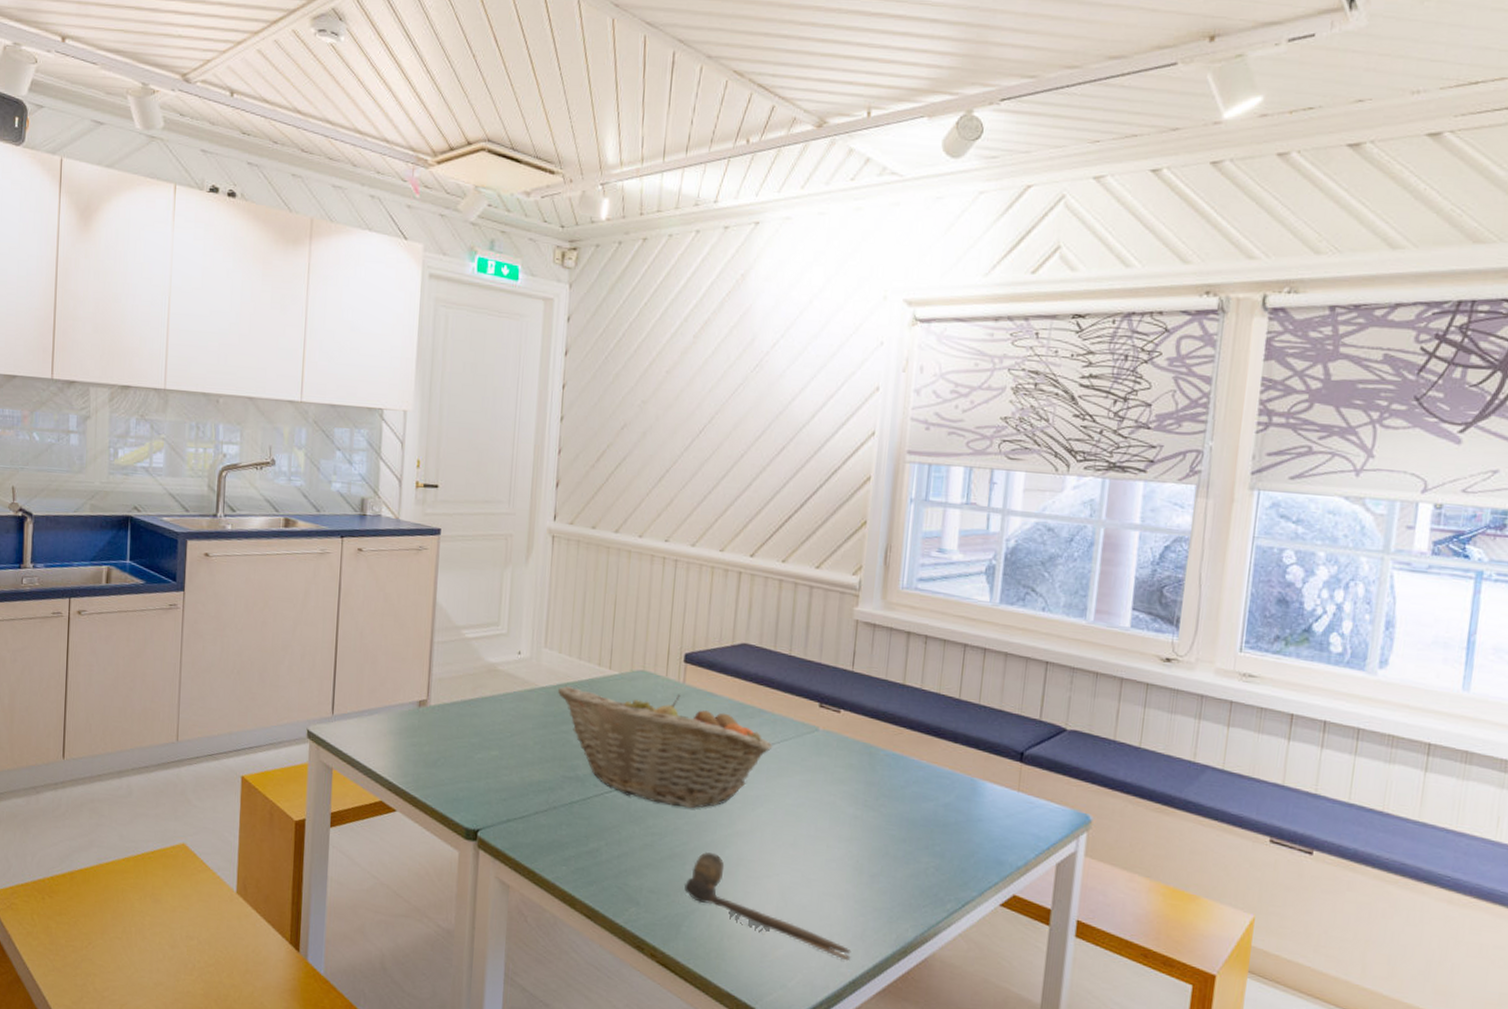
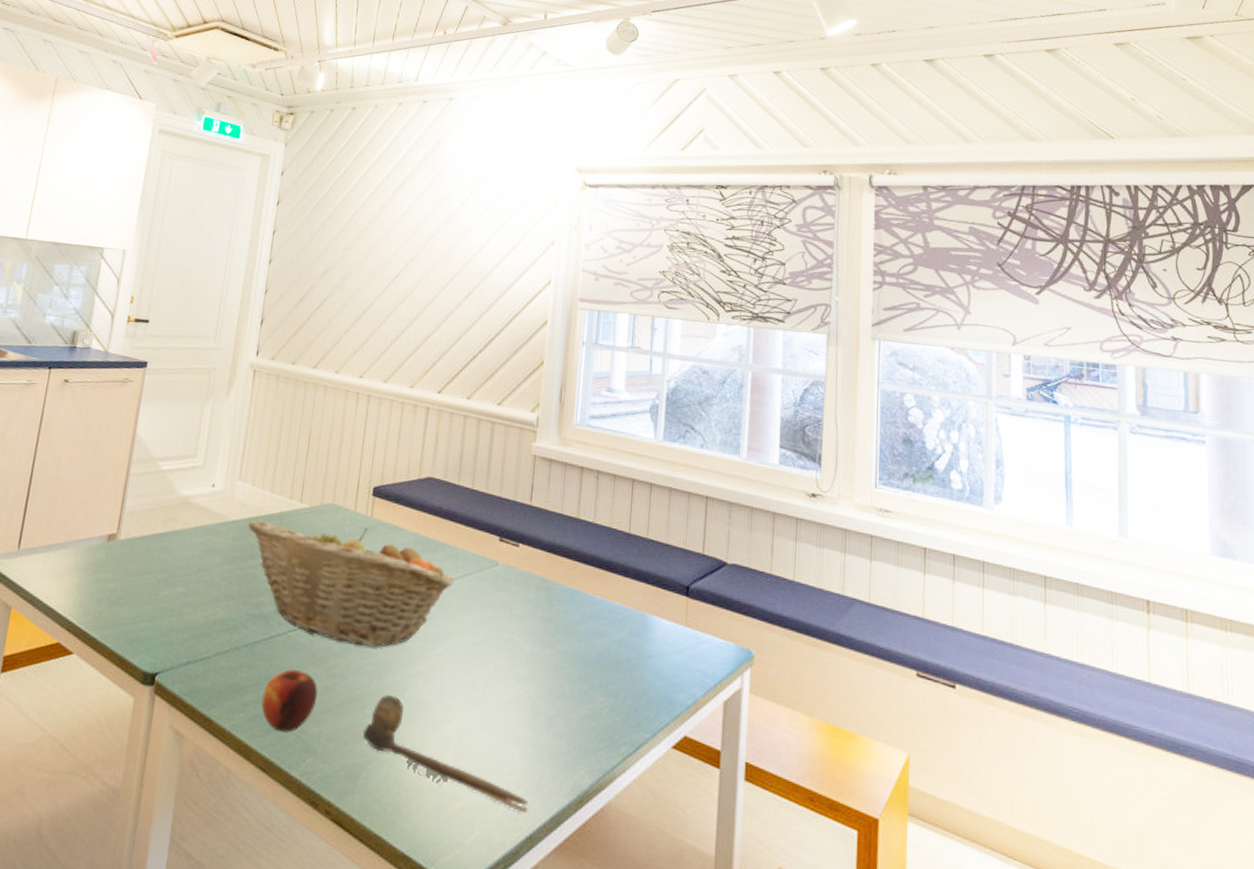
apple: none [582,828,638,885] -> present [261,669,319,733]

